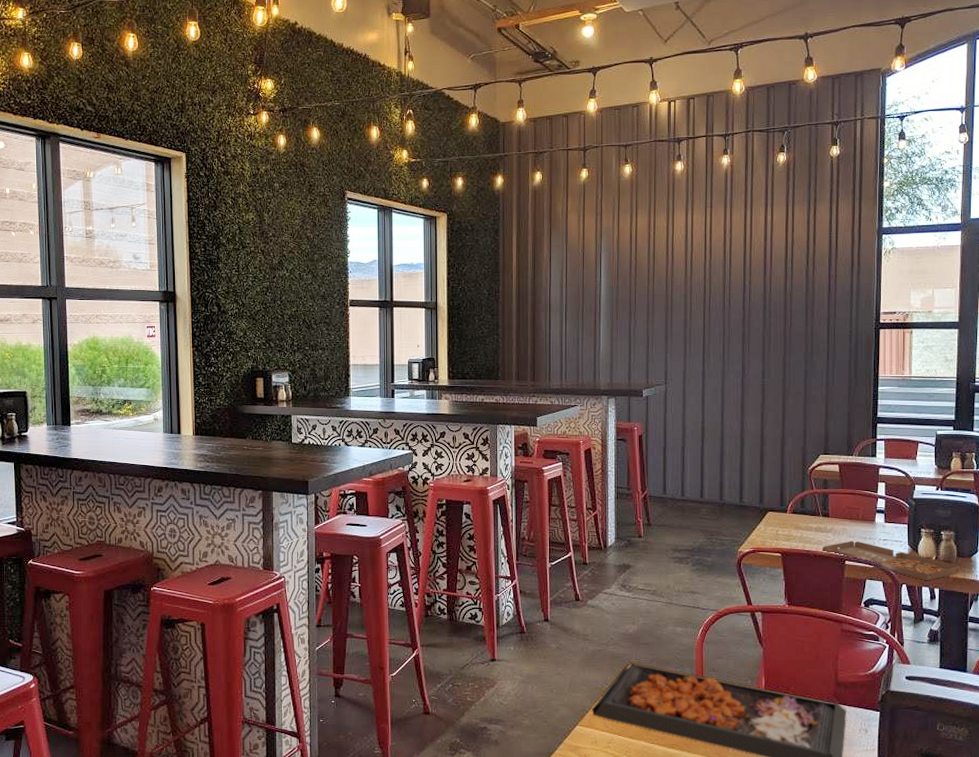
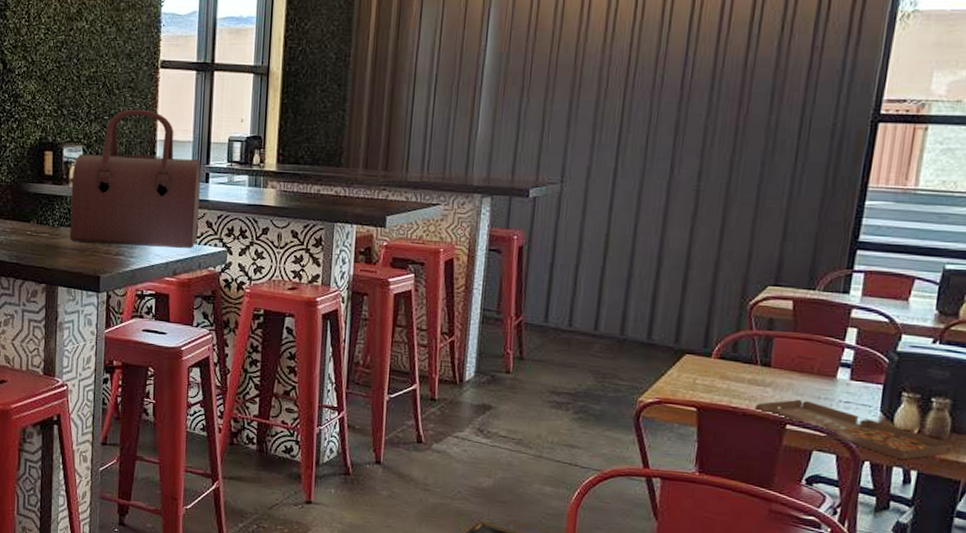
handbag: none [280,340,388,453] -> present [69,109,201,248]

